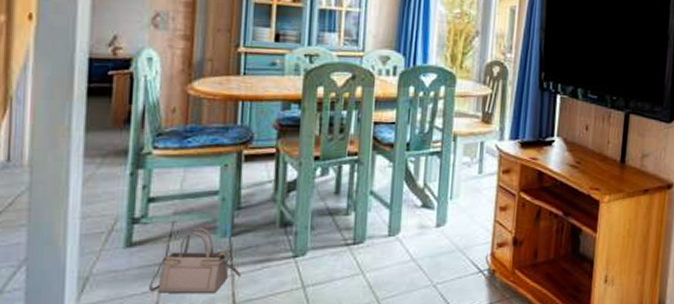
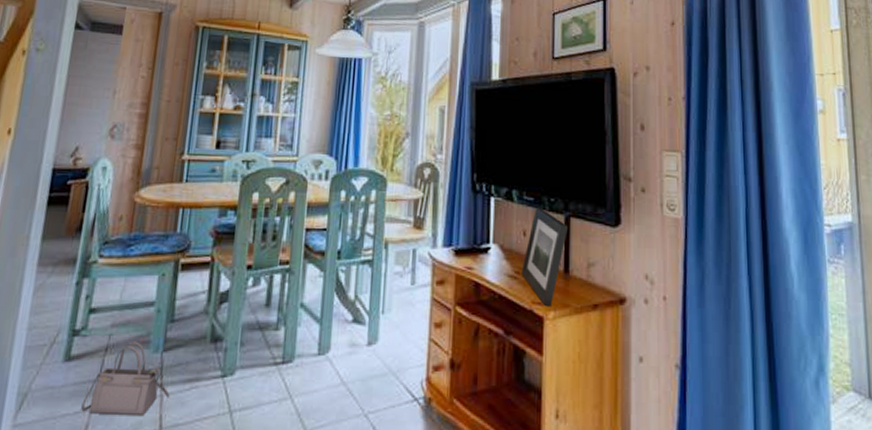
picture frame: none [582,104,628,192] -> present [521,207,569,307]

